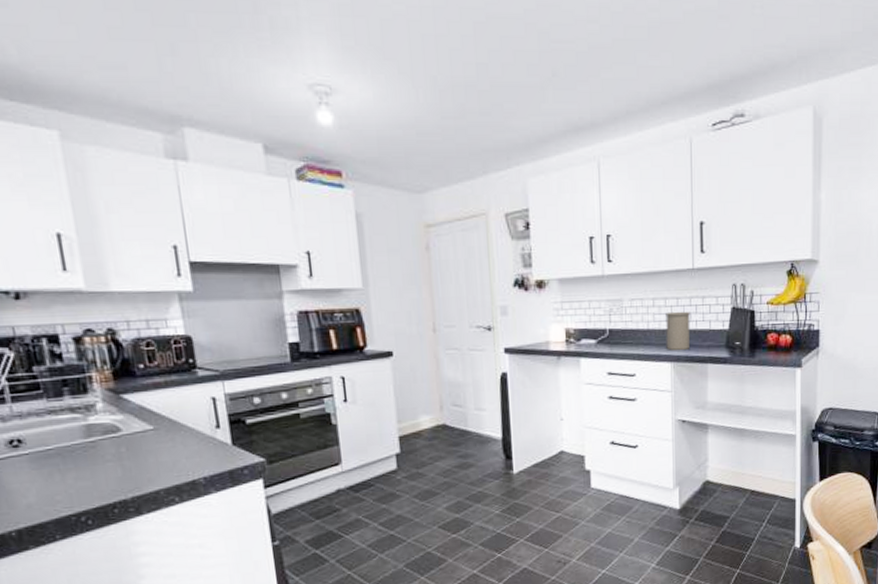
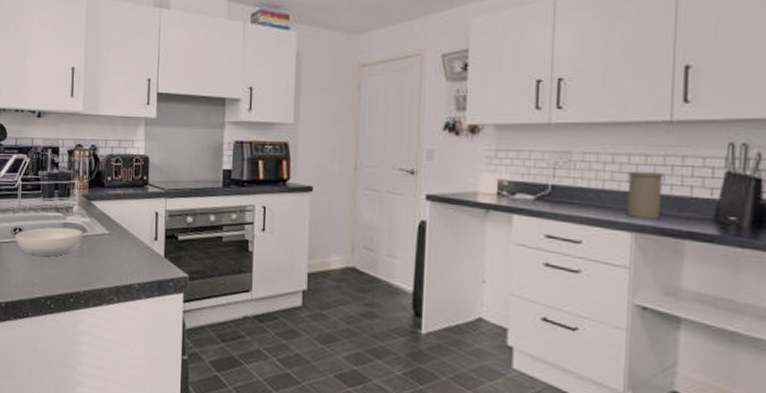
bowl: none [13,429,118,469] -> present [15,227,83,257]

